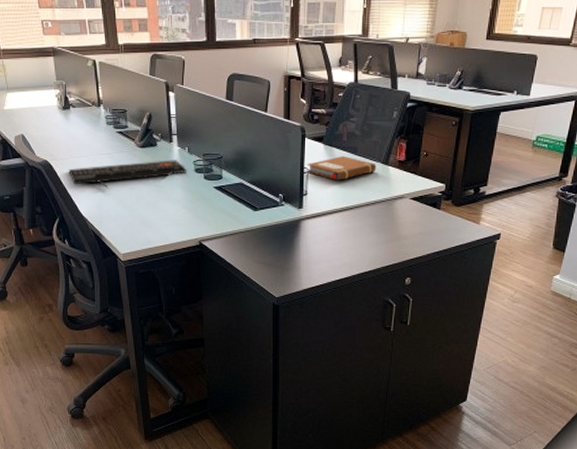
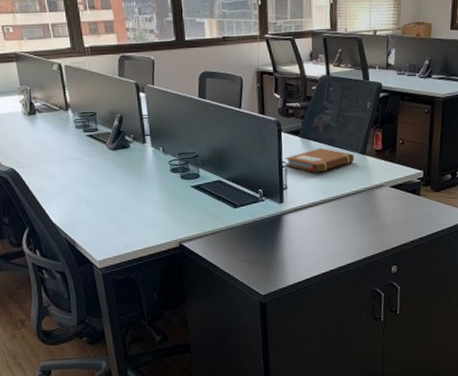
keyboard: present [68,160,187,189] -> none [37,161,162,194]

